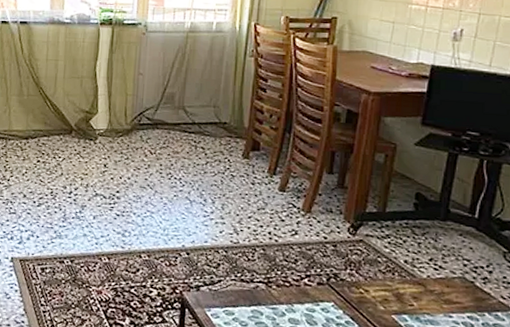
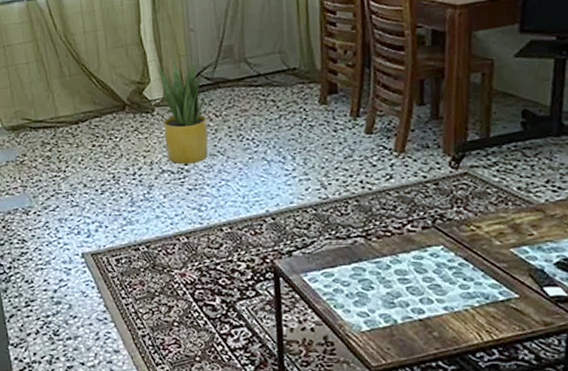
planter: none [102,97,148,192] -> present [157,58,210,164]

